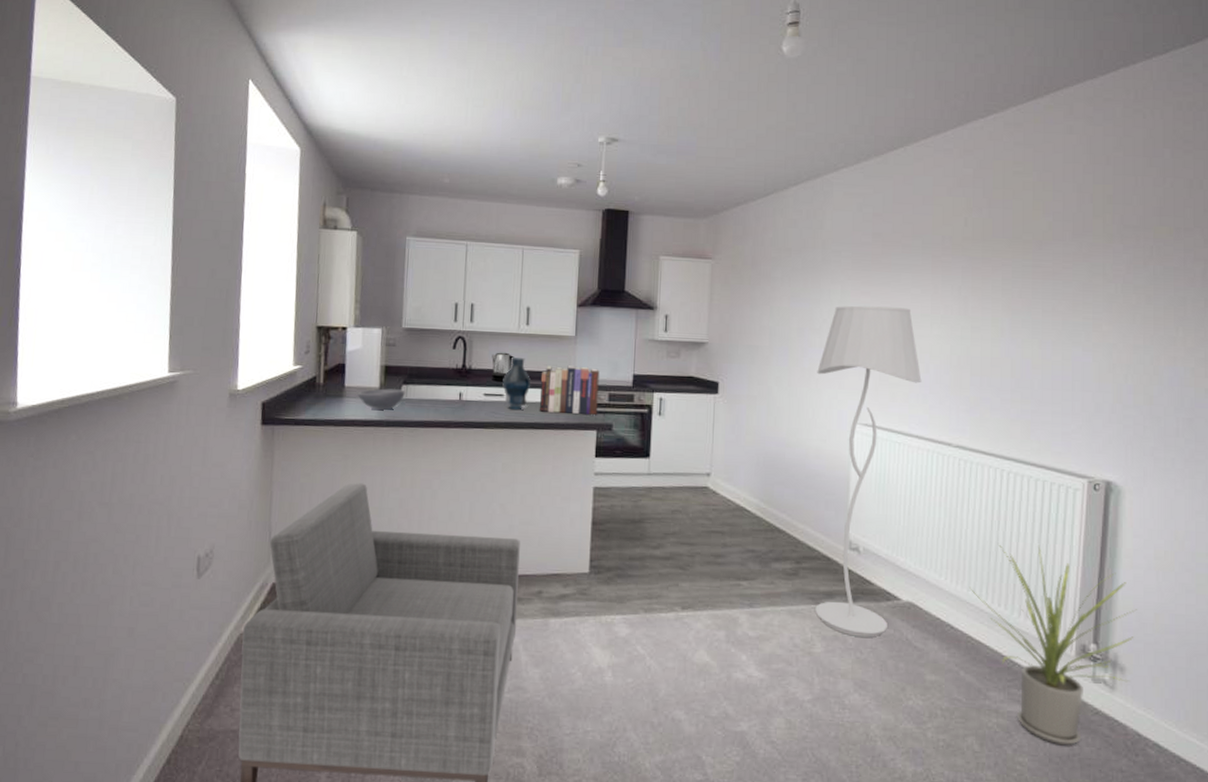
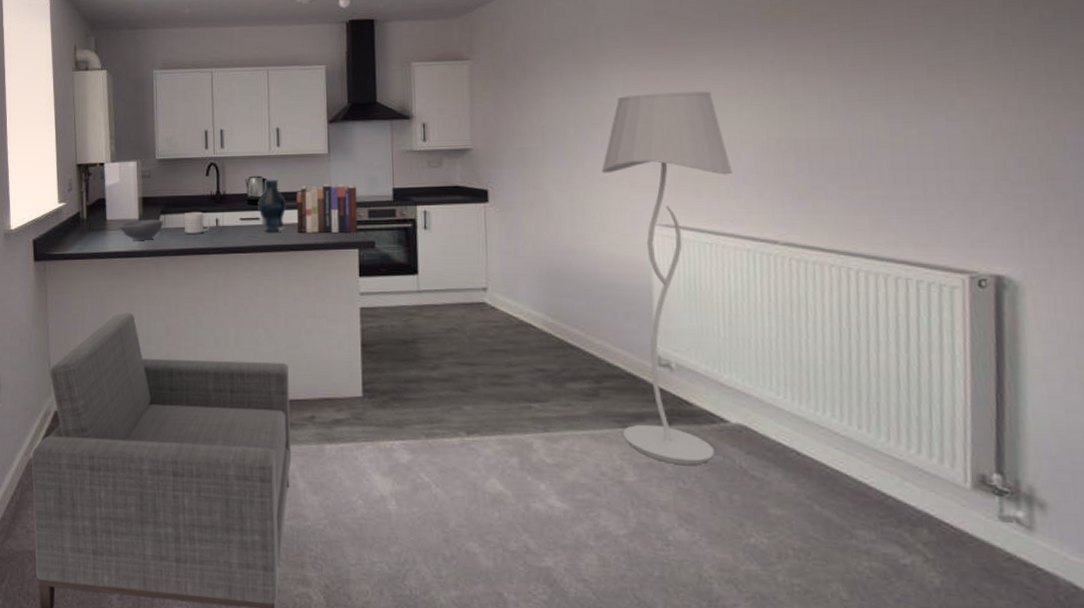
mug: none [426,384,454,408] -> present [183,211,210,235]
house plant: present [969,545,1137,746] -> none [817,355,1057,598]

